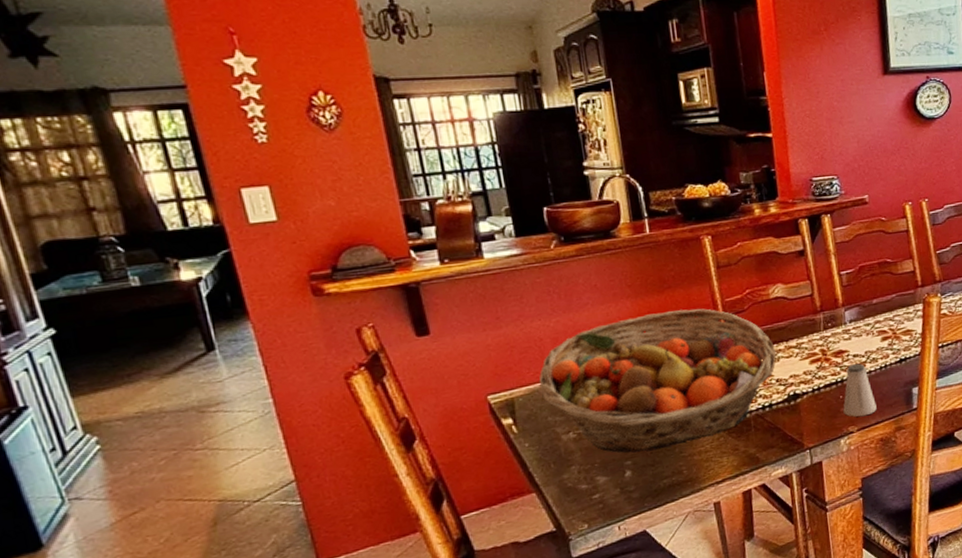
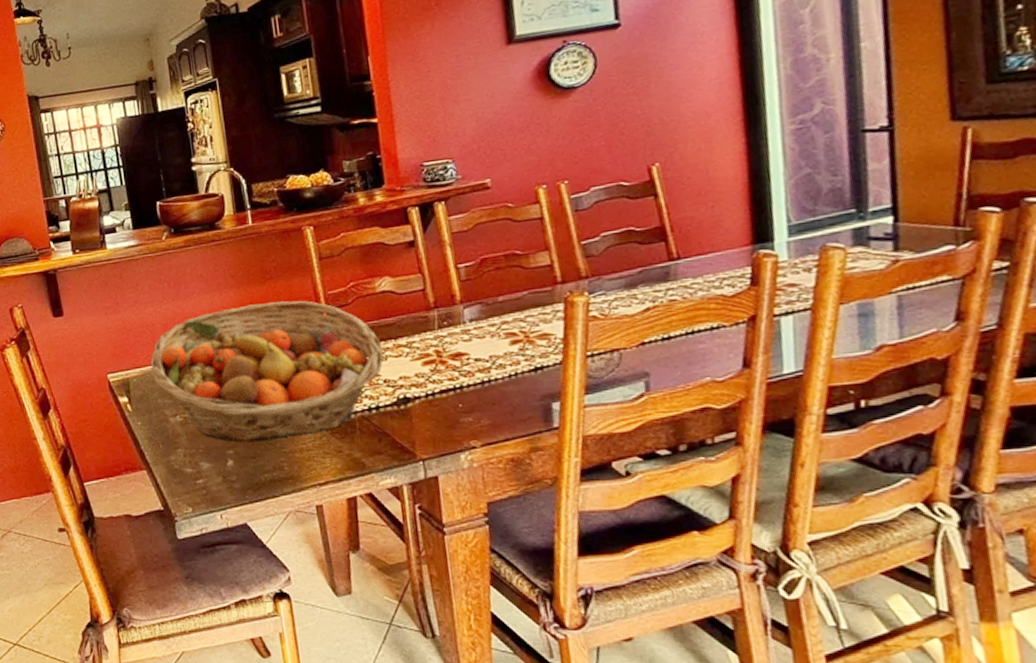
saltshaker: present [843,363,877,417] -> none [463,369,506,431]

